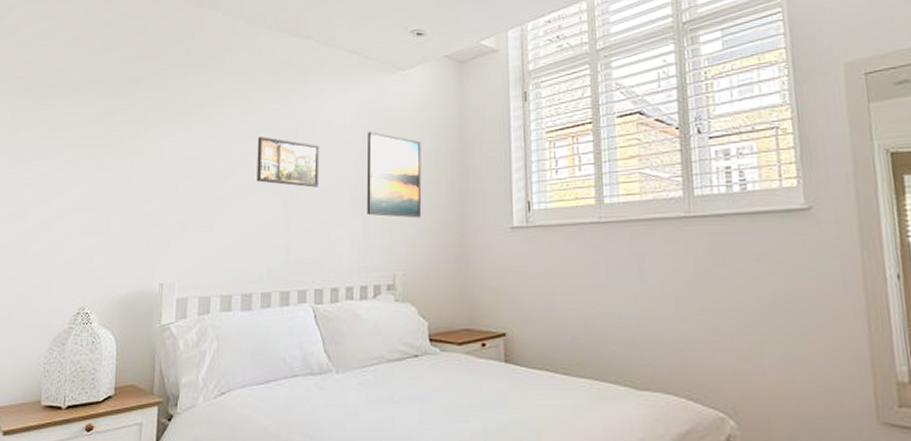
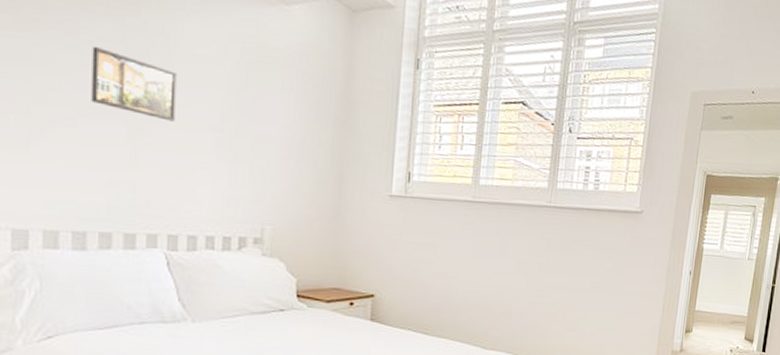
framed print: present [366,131,422,218] -> none [233,68,301,173]

